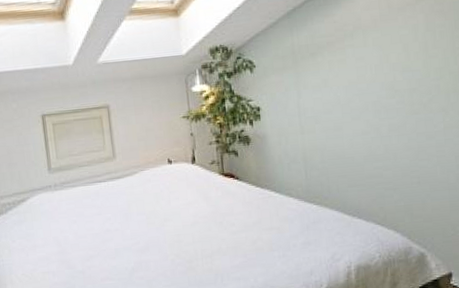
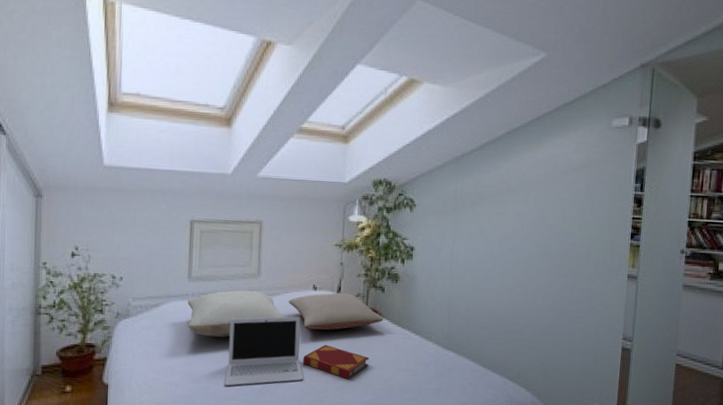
pillow: none [51,172,147,223] -> present [187,290,286,337]
laptop: none [94,191,173,268] -> present [224,316,303,386]
pillow: none [146,162,242,202] -> present [288,292,384,330]
hardback book: none [169,214,234,246] -> present [303,344,369,380]

